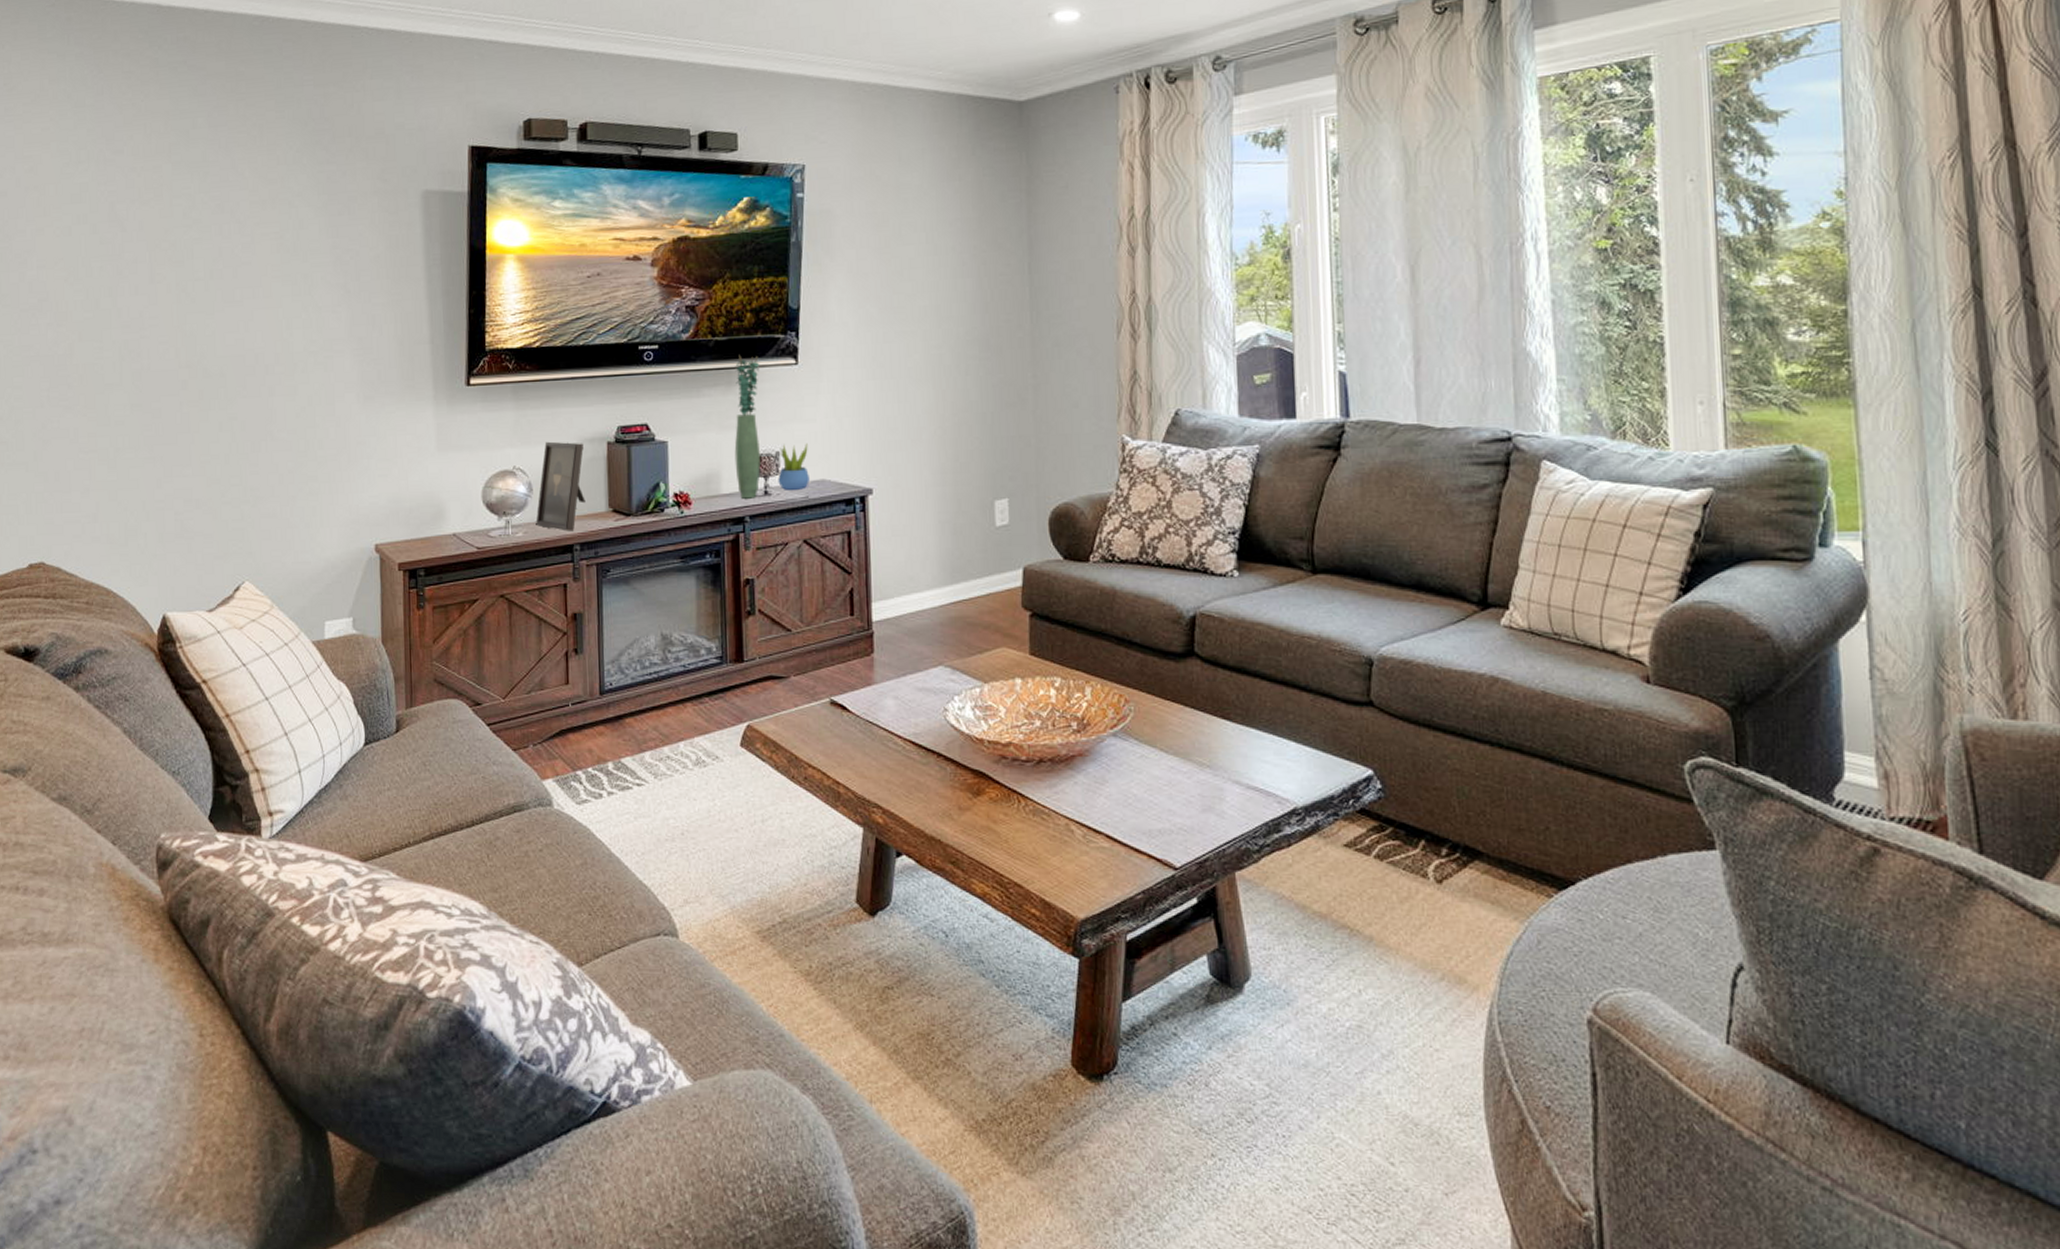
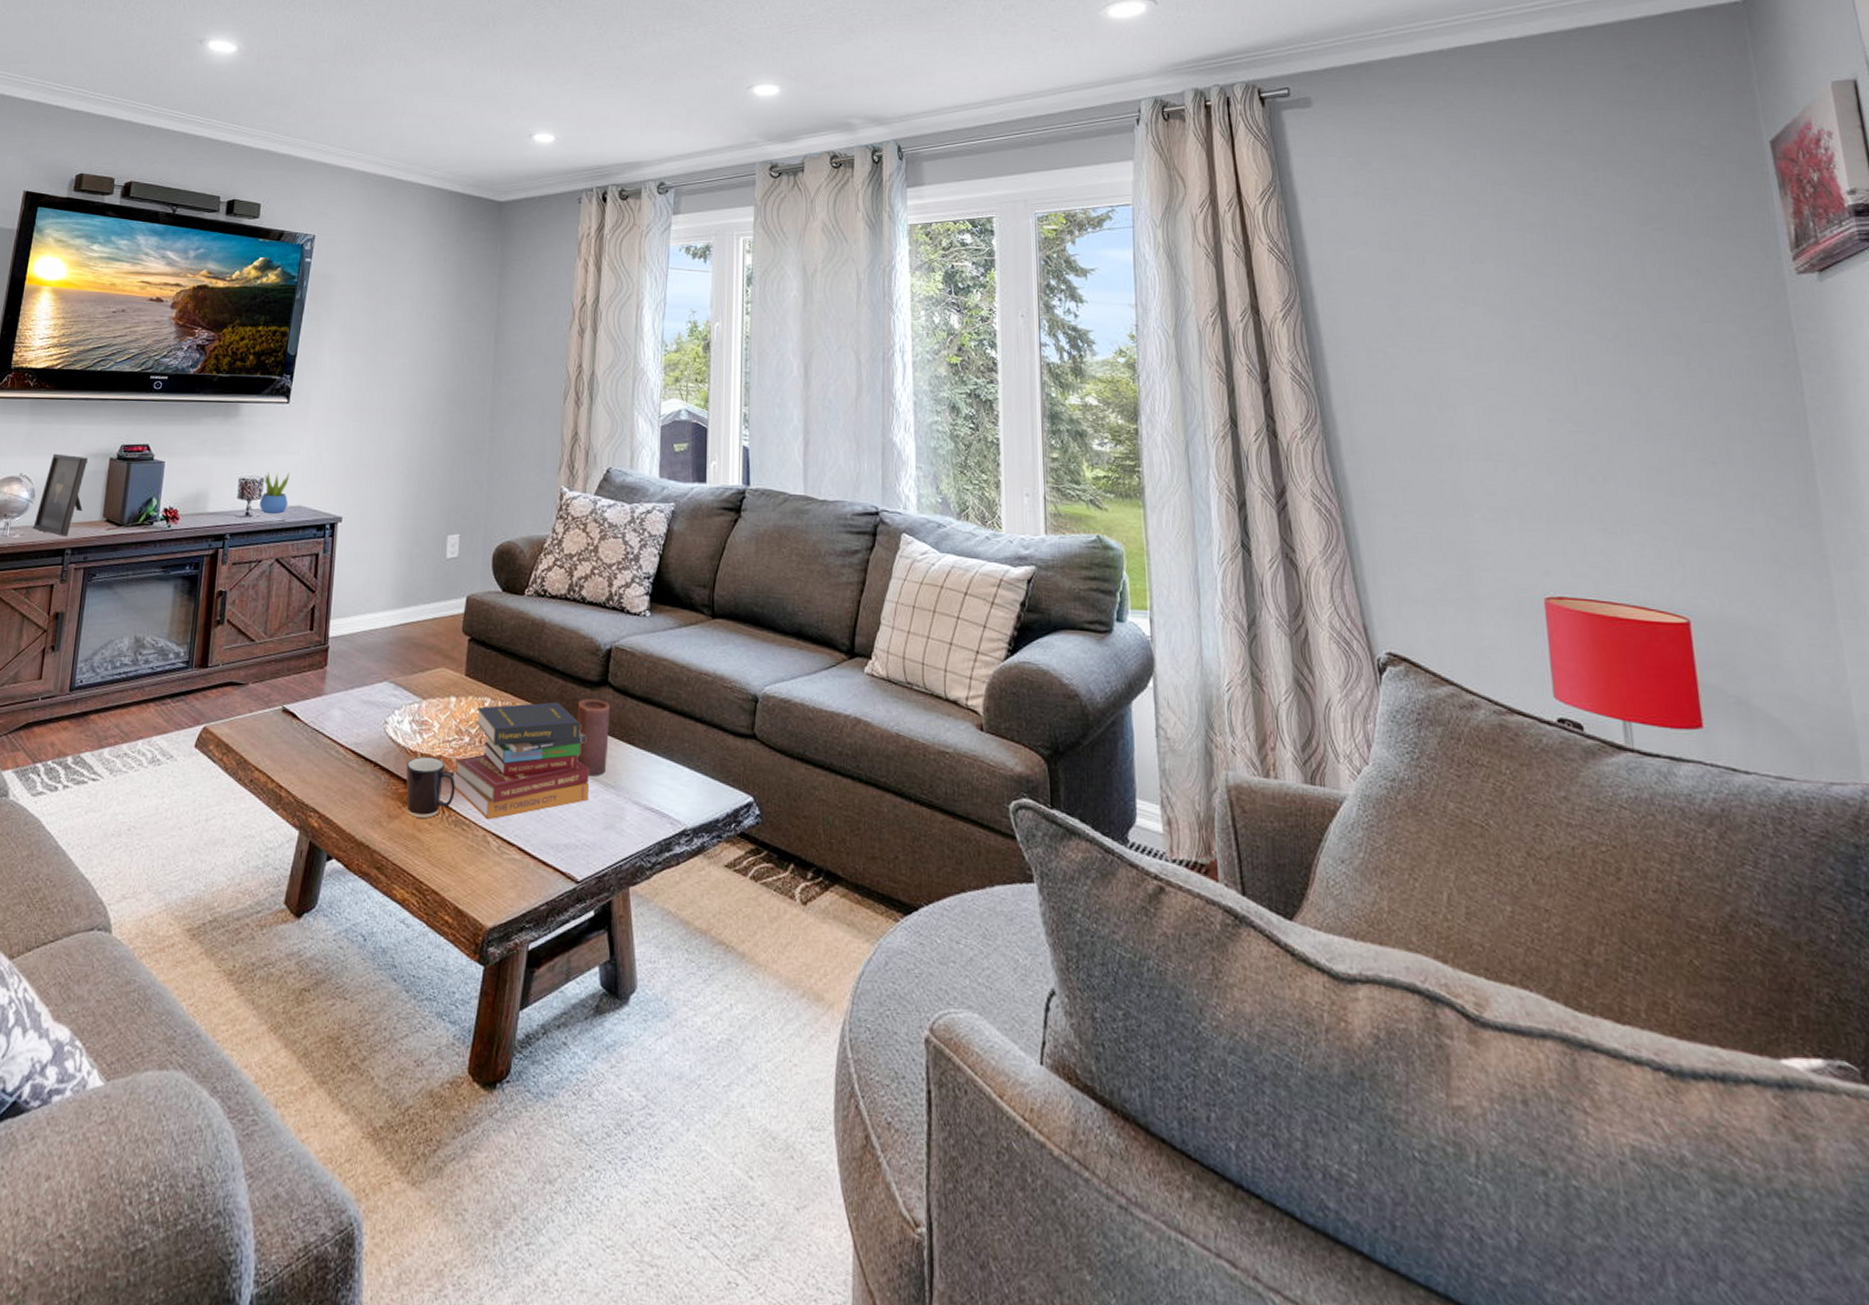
vase: present [734,354,761,499] -> none [222,390,256,518]
mug: none [972,744,1030,809] -> present [406,756,455,818]
books: none [1024,677,1181,807] -> present [452,701,589,819]
candle: none [1161,672,1200,756] -> present [575,698,610,776]

